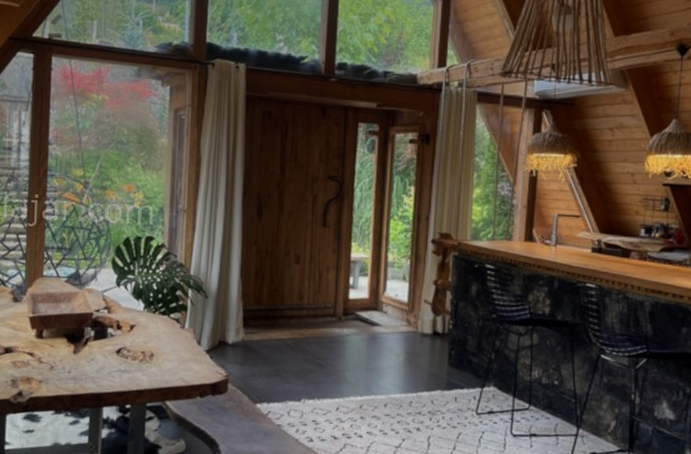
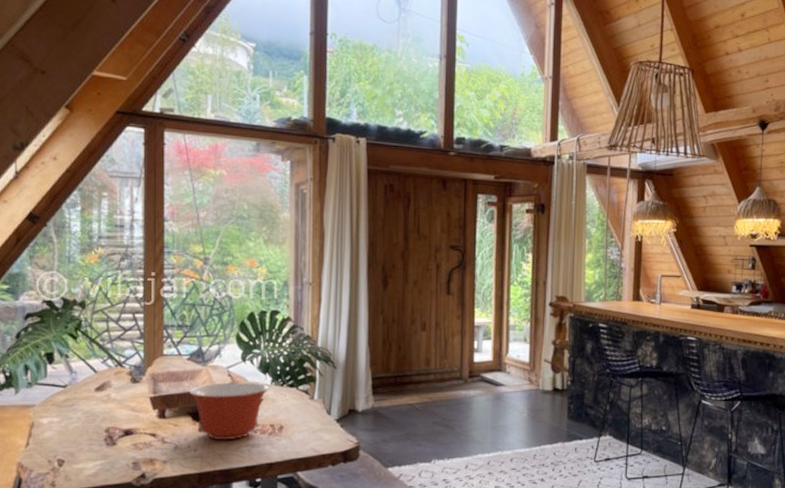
mixing bowl: none [65,306,141,365] -> present [189,382,269,441]

